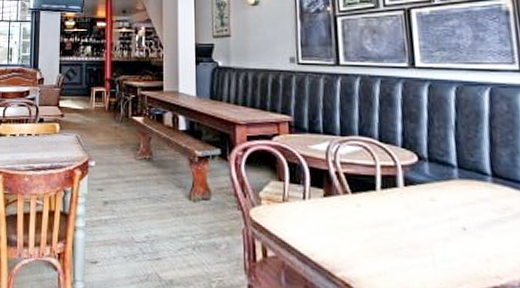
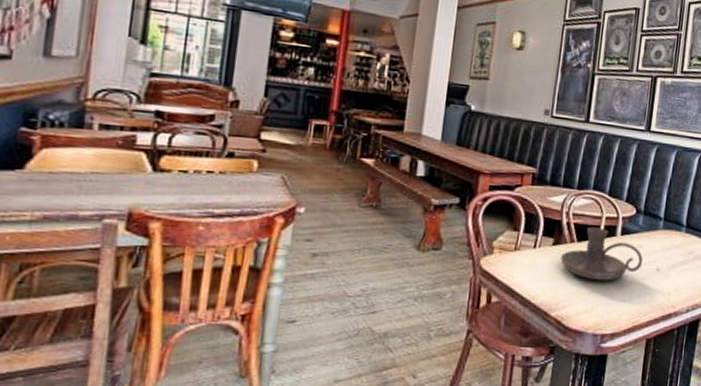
candle holder: none [336,176,441,240] -> present [560,226,643,281]

